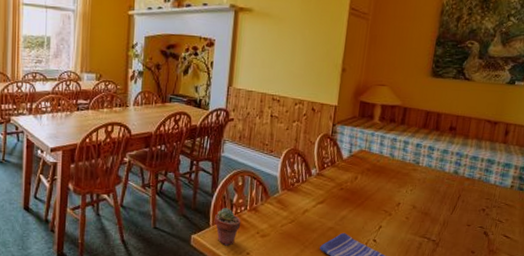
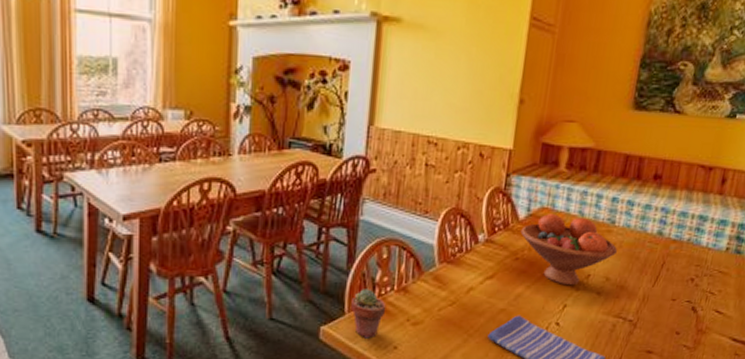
fruit bowl: none [344,155,421,211] -> present [520,214,617,286]

